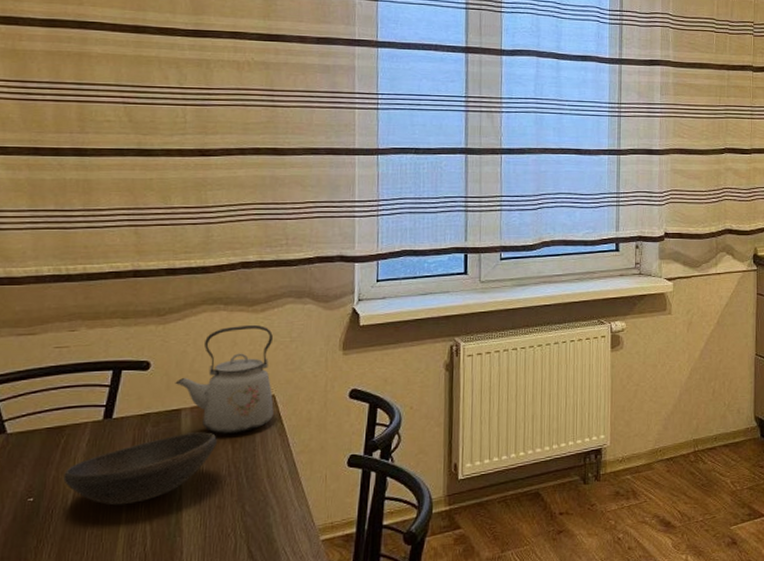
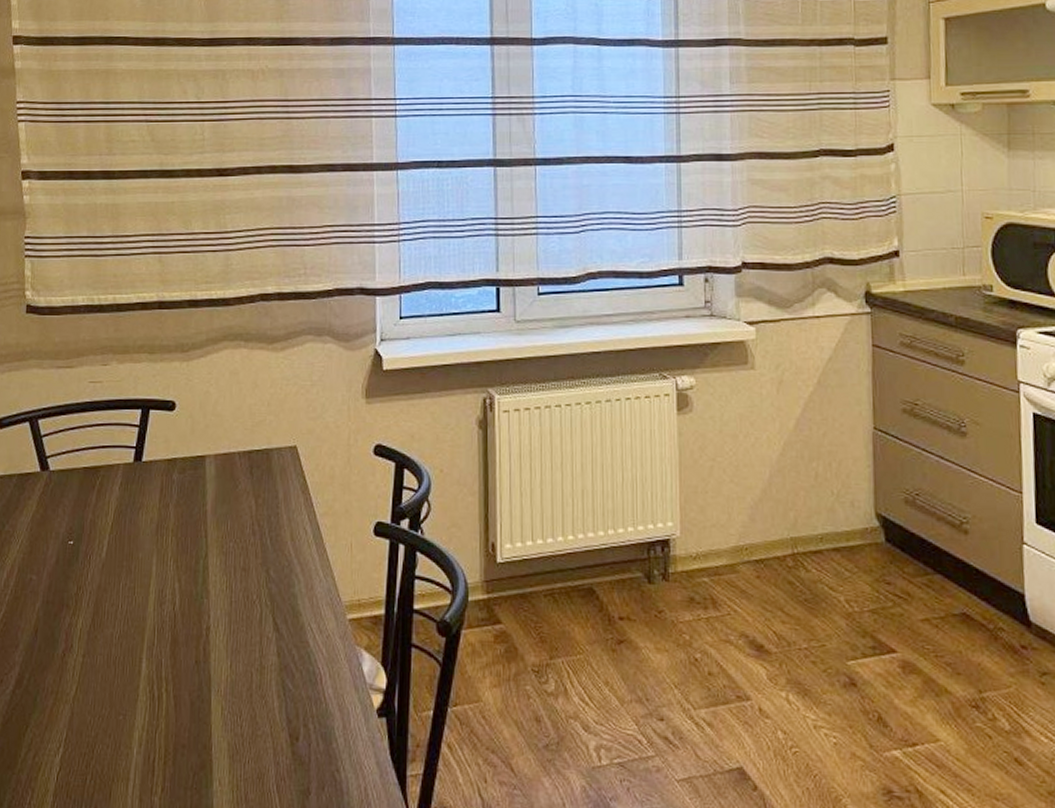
bowl: present [63,432,217,506] -> none [99,483,241,557]
kettle: present [175,324,274,434] -> none [199,364,296,487]

